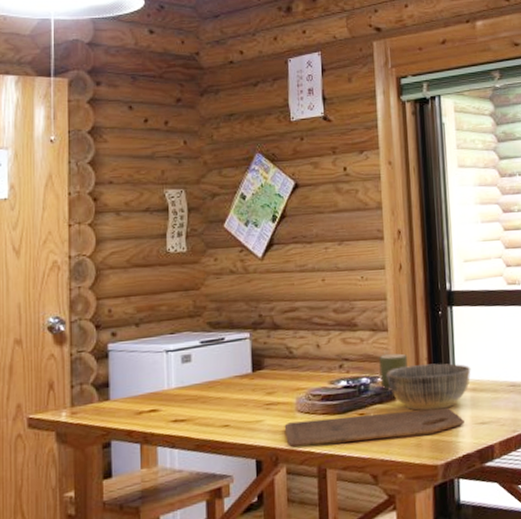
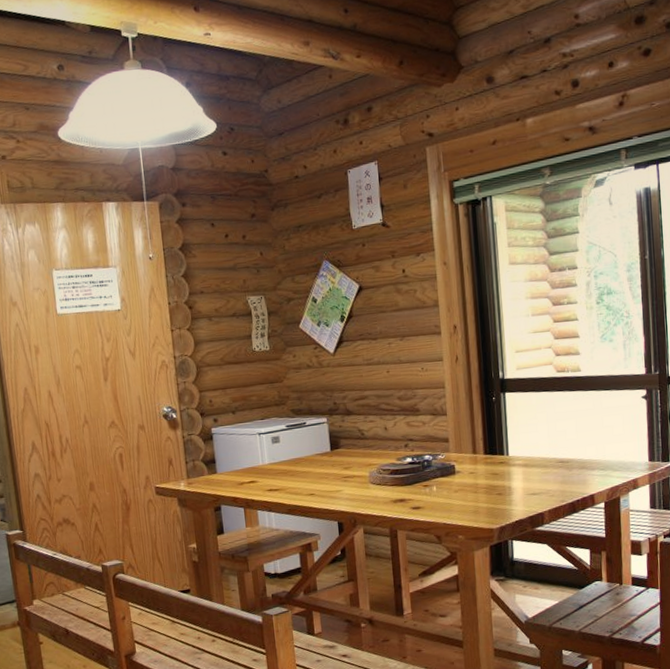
cutting board: present [284,407,464,448] -> none [360,480,517,513]
mug: present [378,353,409,390] -> none [439,434,466,466]
bowl: present [386,363,471,411] -> none [446,442,523,483]

